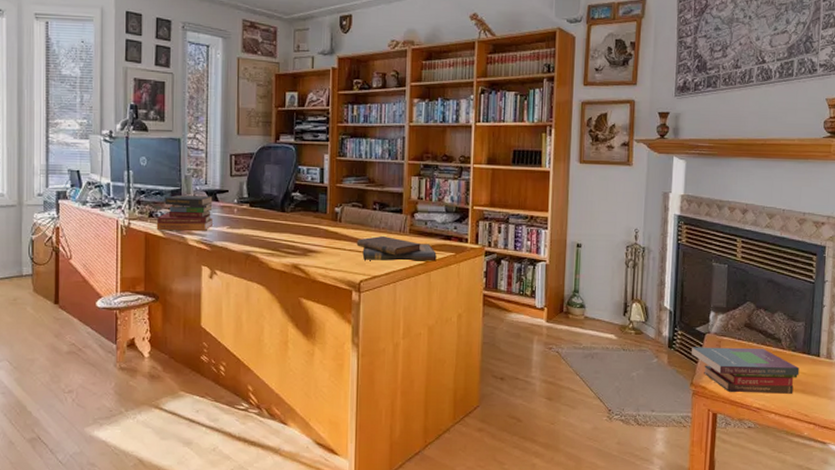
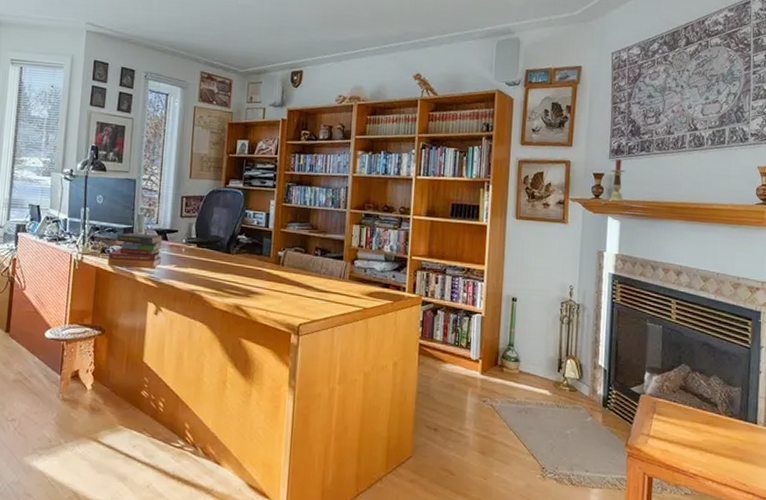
diary: present [356,235,437,262] -> none [297,280,375,309]
candlestick: none [667,97,692,145] -> present [601,159,626,206]
books: present [692,347,800,395] -> none [626,407,737,462]

